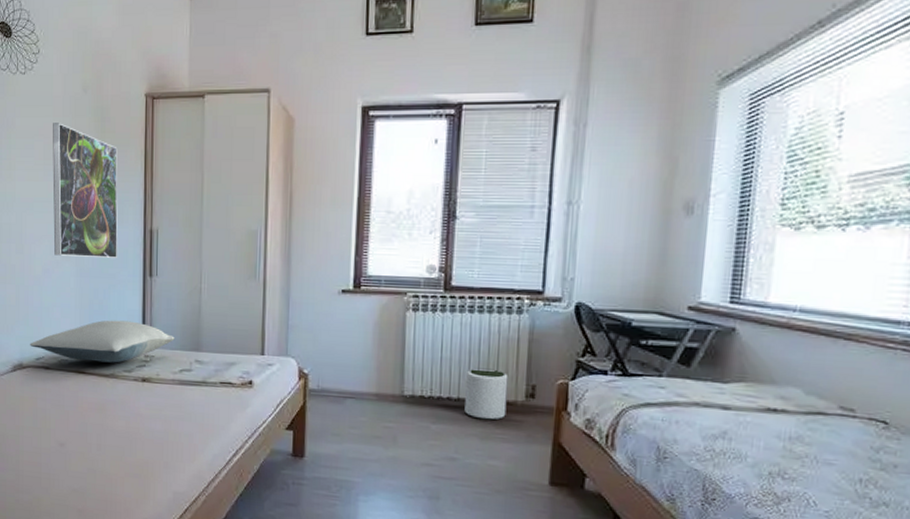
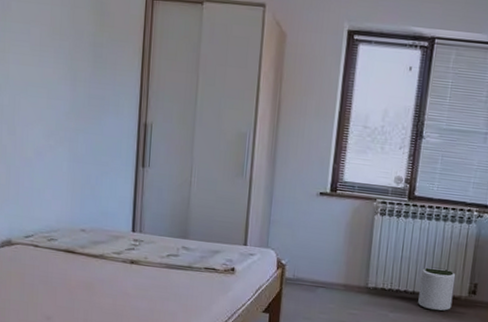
pillow: present [30,320,175,363] -> none [19,204,164,245]
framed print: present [52,123,118,258] -> none [47,11,116,147]

